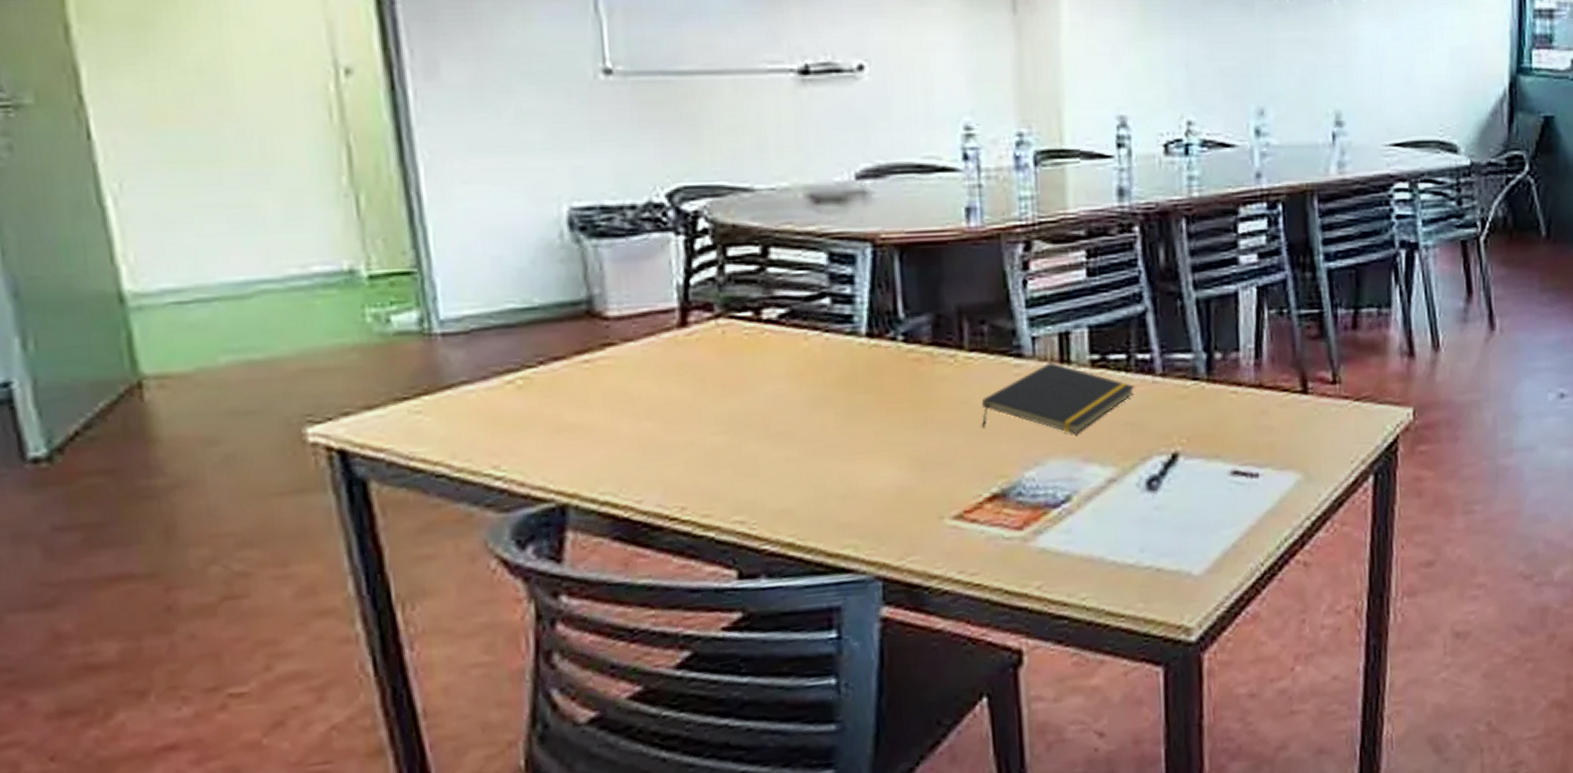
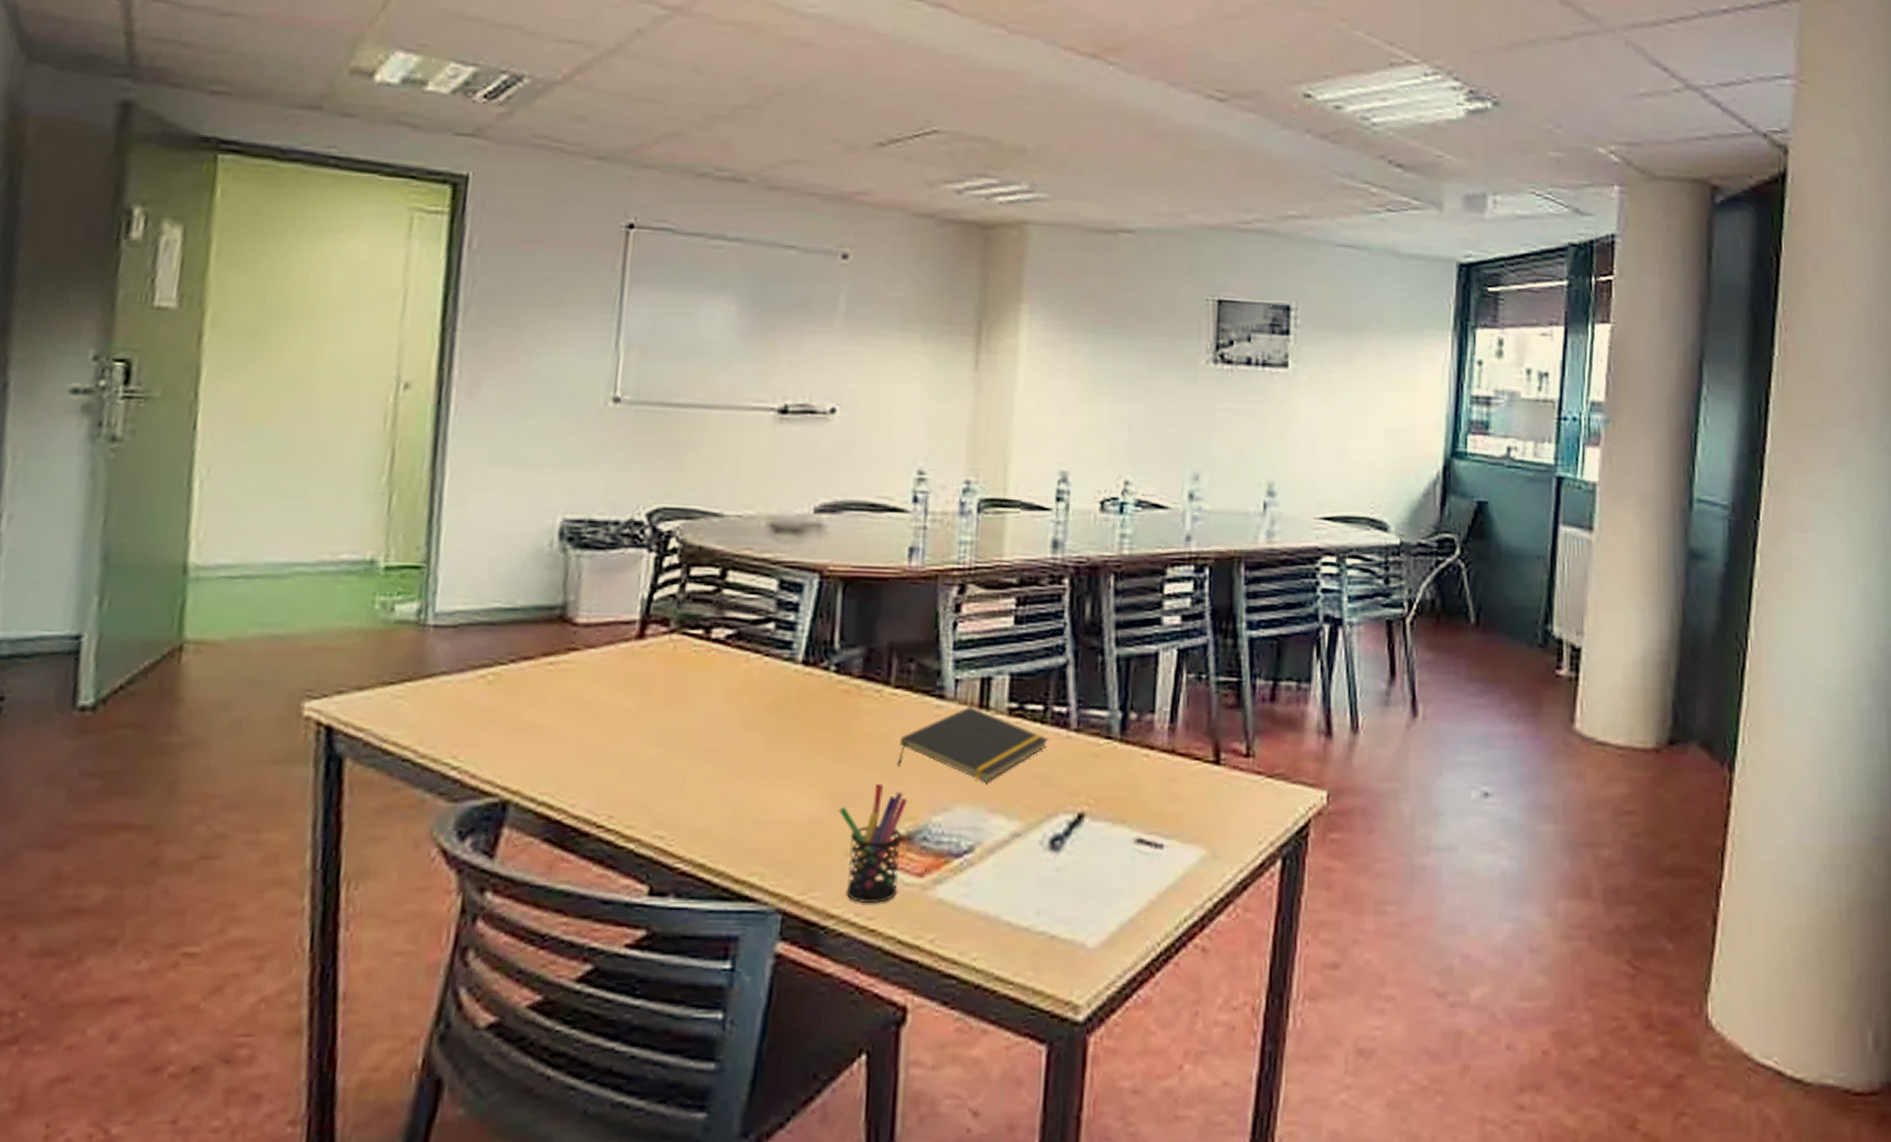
pen holder: none [926,445,999,561] -> present [838,783,907,903]

